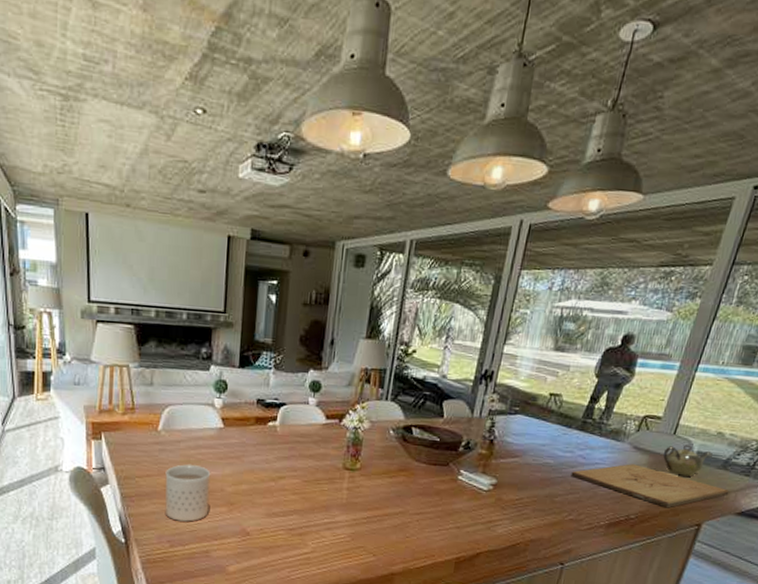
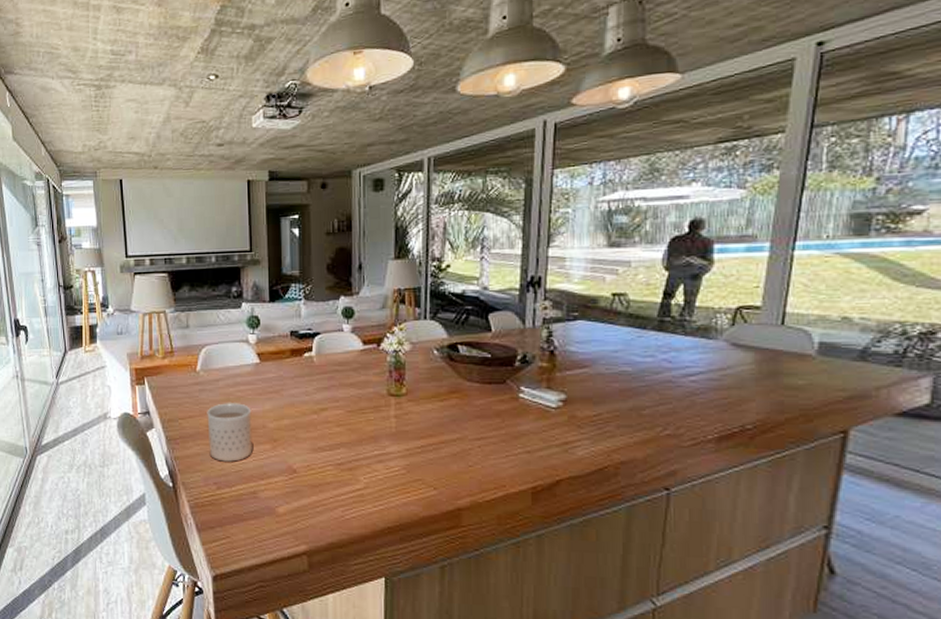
cutting board: present [571,464,729,508] -> none [657,364,878,414]
teapot: present [663,444,713,476] -> none [774,335,841,373]

